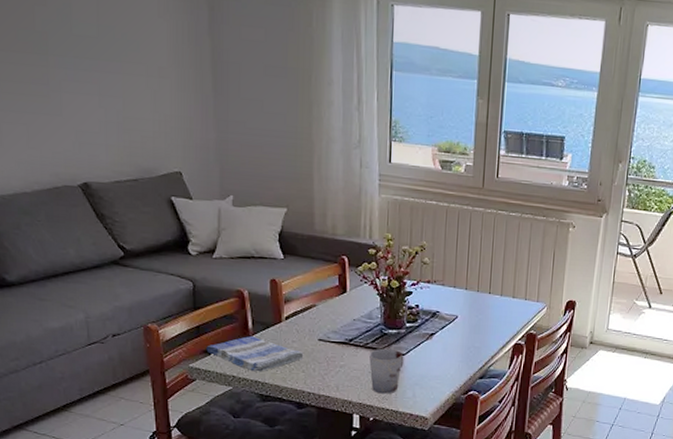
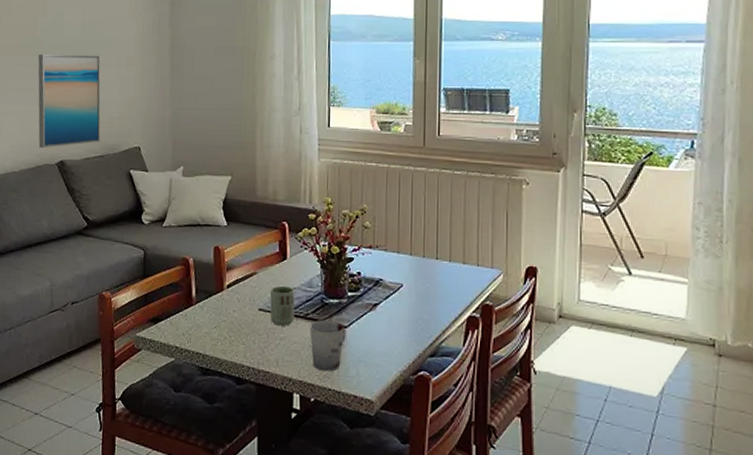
wall art: none [41,52,132,168] -> present [38,54,101,149]
dish towel: present [206,336,304,372] -> none [153,305,244,343]
cup: none [330,317,355,355] -> present [270,285,295,327]

